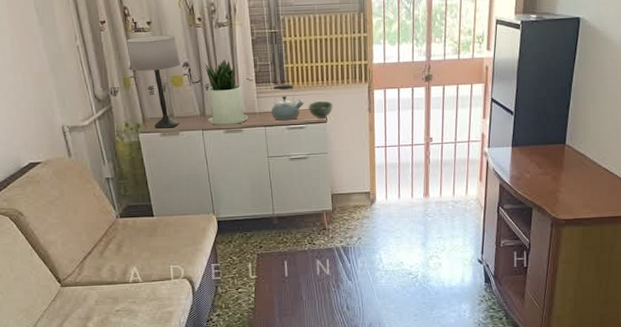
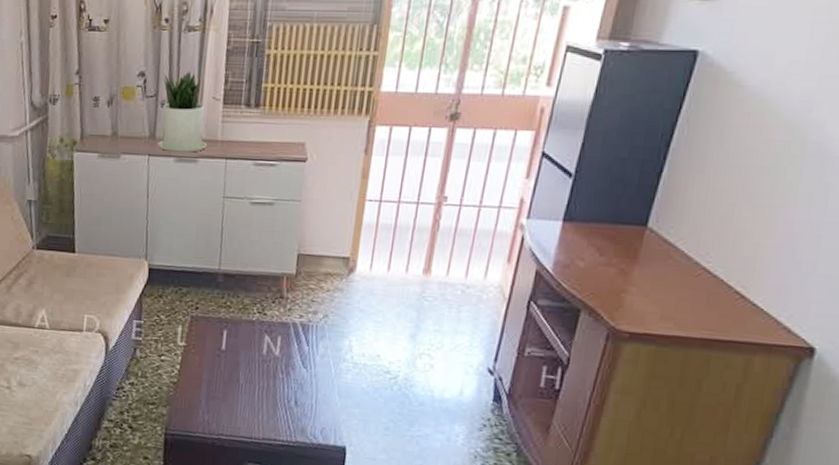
table lamp: present [126,34,180,129] -> none [76,36,136,149]
kettle: present [271,85,305,121] -> none [236,109,282,155]
bowl: present [308,100,333,120] -> none [284,133,319,158]

